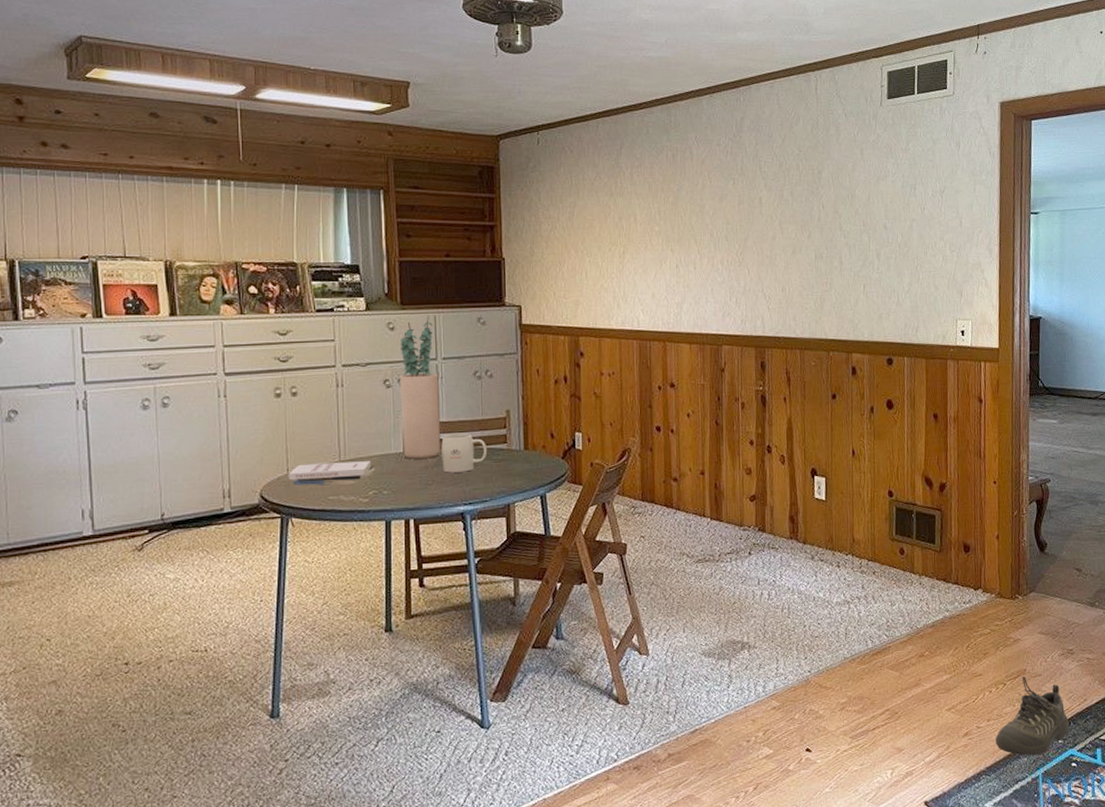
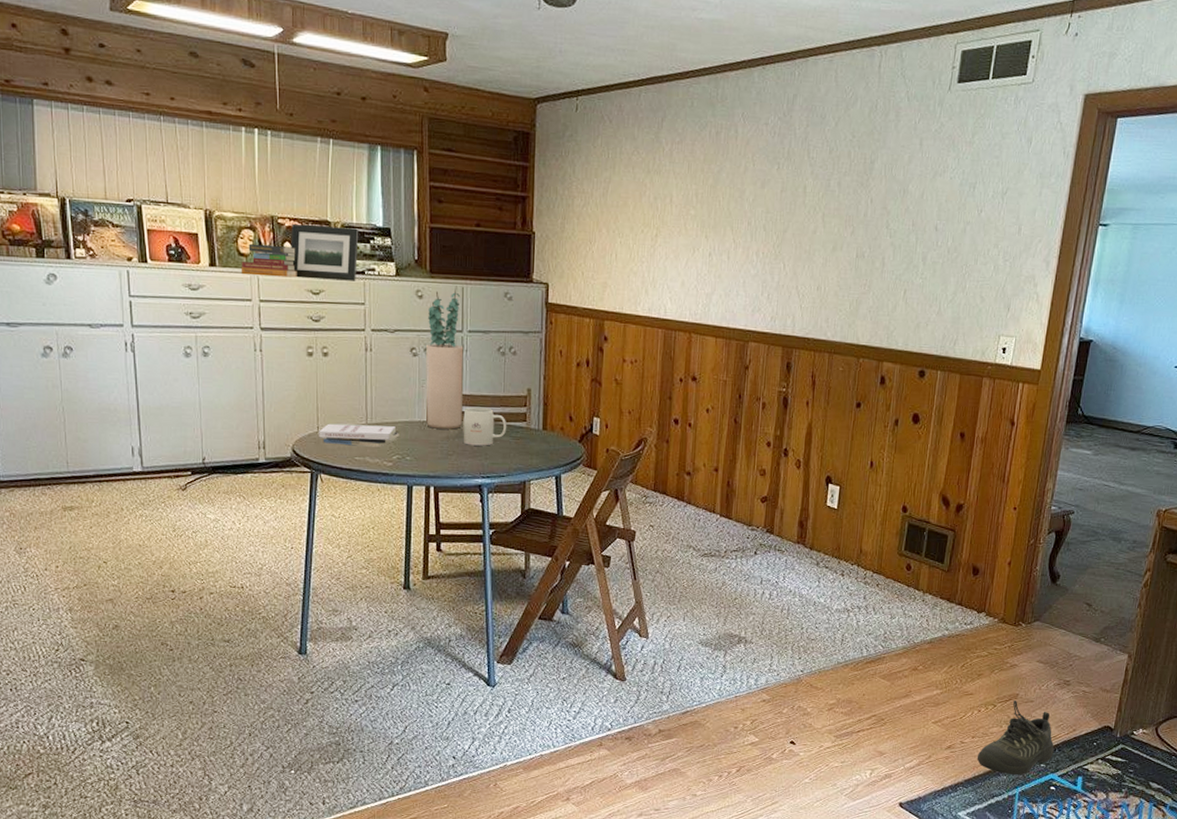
books: none [203,290,263,322] -> present [241,243,297,278]
picture frame: none [256,267,327,320] -> present [291,223,359,281]

